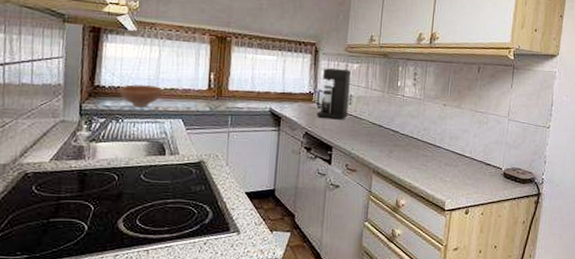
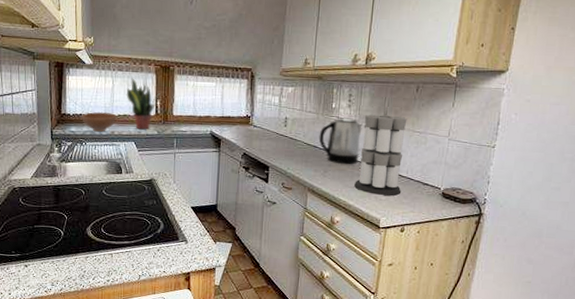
potted plant: none [174,48,215,106] -> present [126,78,160,130]
coffee maker: present [316,68,351,120] -> none [253,91,286,141]
kettle: none [384,96,427,145] -> present [319,118,363,165]
spice rack: none [420,84,470,177] -> present [354,104,407,196]

